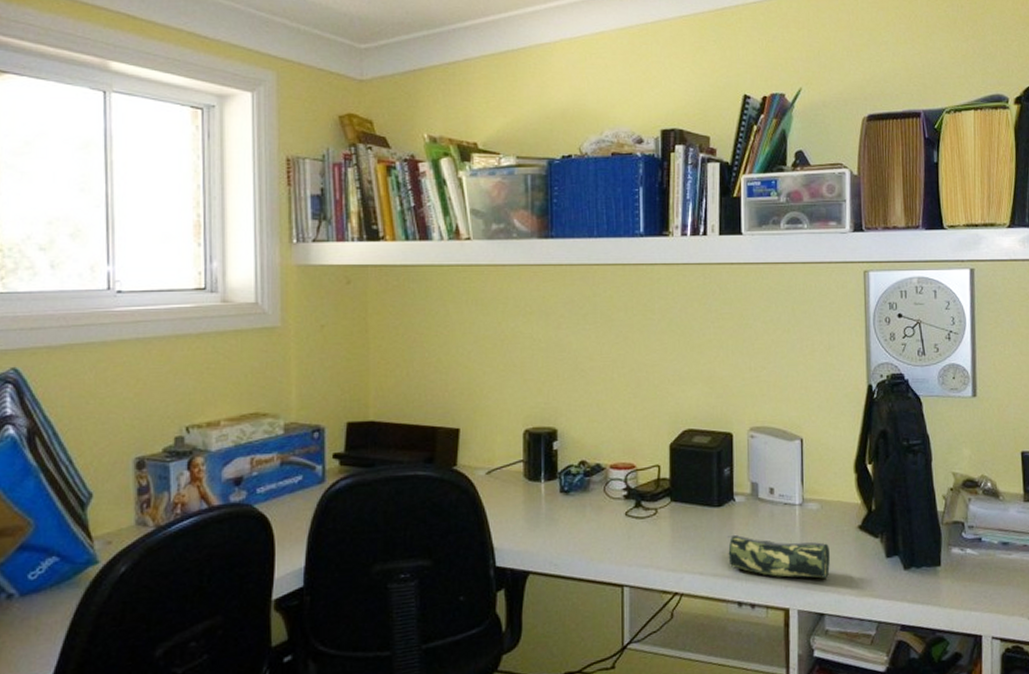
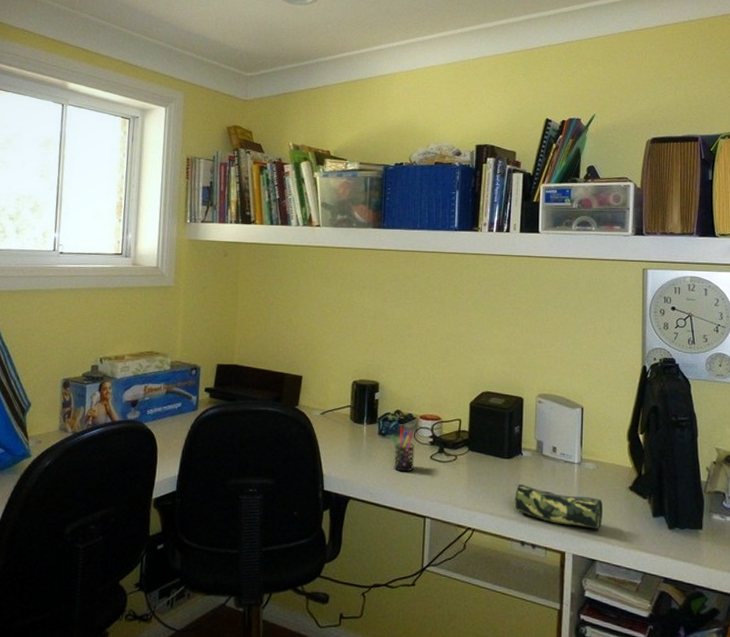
pen holder: none [575,480,606,535] -> present [390,426,415,472]

